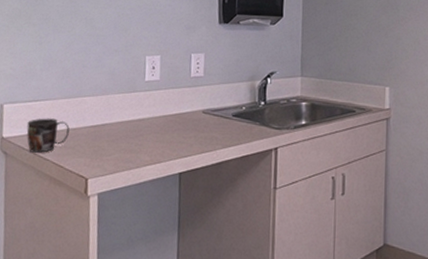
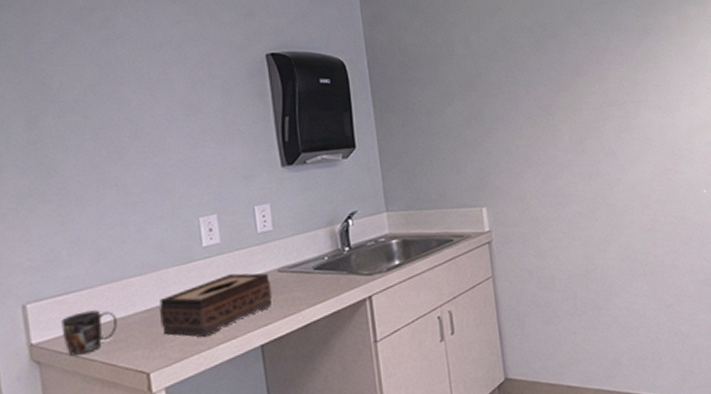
tissue box: none [102,108,196,158] -> present [158,273,273,338]

